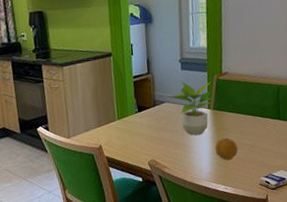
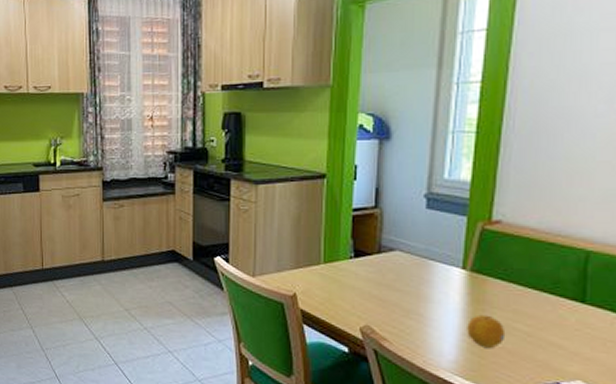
potted plant: present [168,81,211,135] -> none [402,225,471,303]

